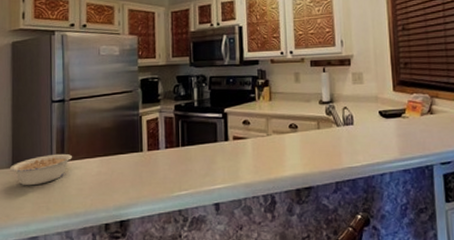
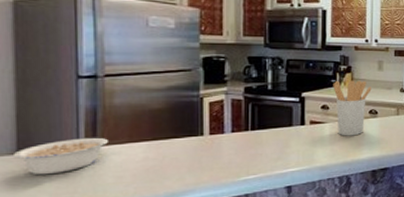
utensil holder: none [252,93,290,152] -> present [333,80,372,136]

